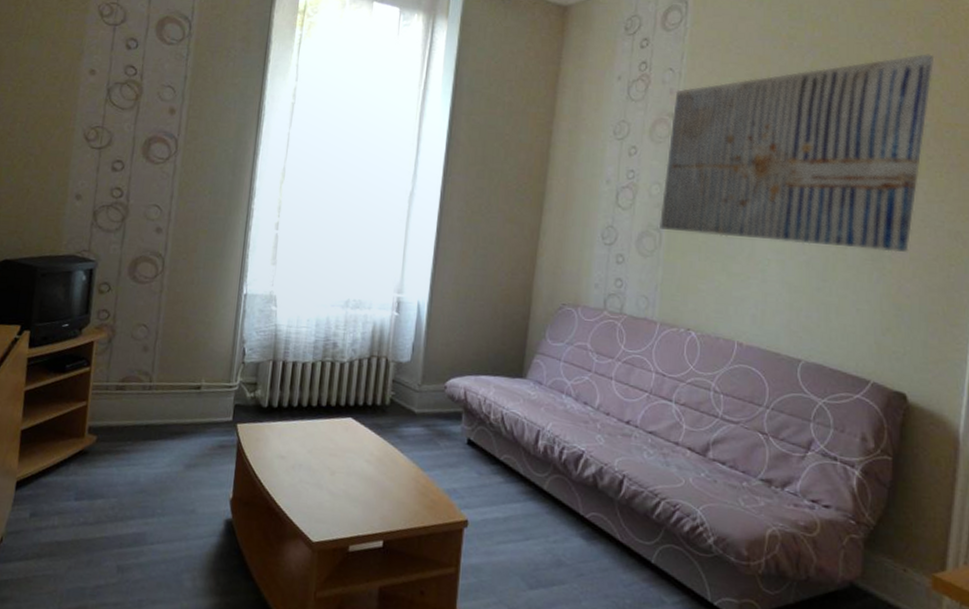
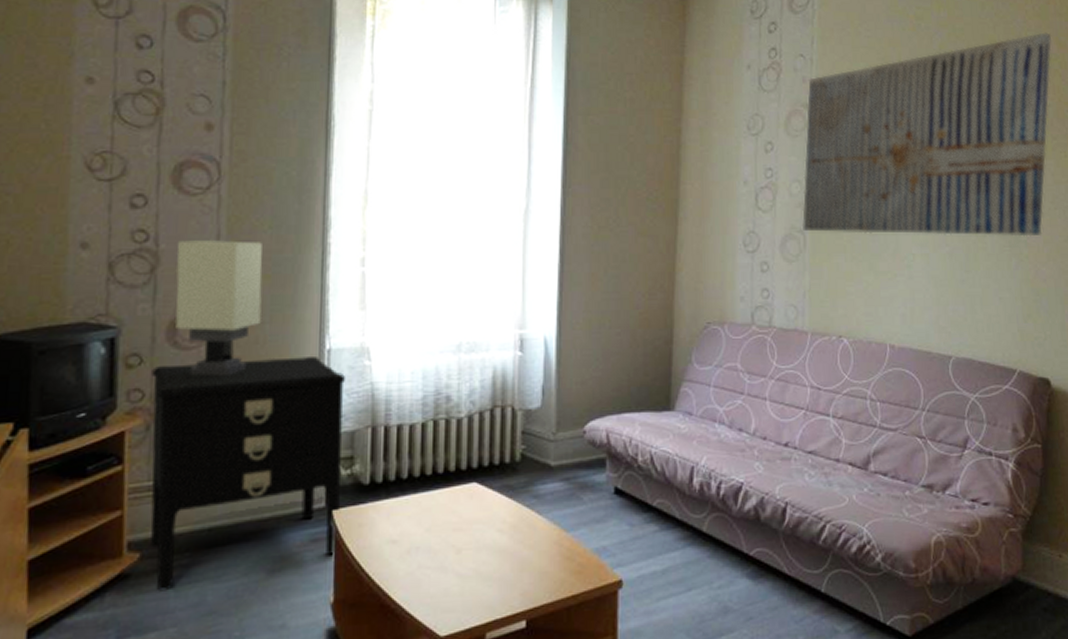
nightstand: none [104,294,257,469] -> present [150,357,346,592]
table lamp: none [135,198,203,308] -> present [174,239,263,377]

